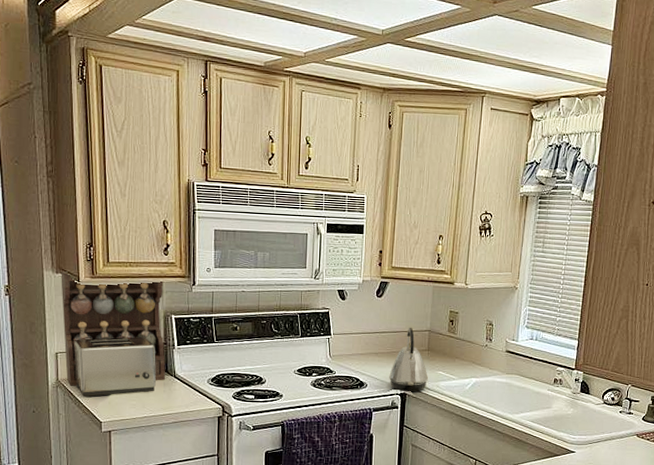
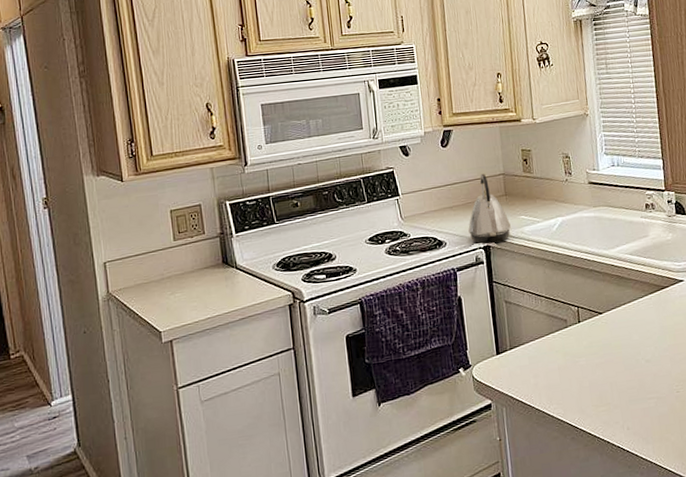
spice rack: present [61,271,165,387] -> none [102,166,226,298]
toaster: present [73,336,156,397] -> none [122,230,217,306]

